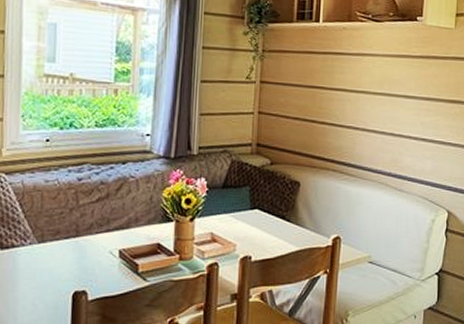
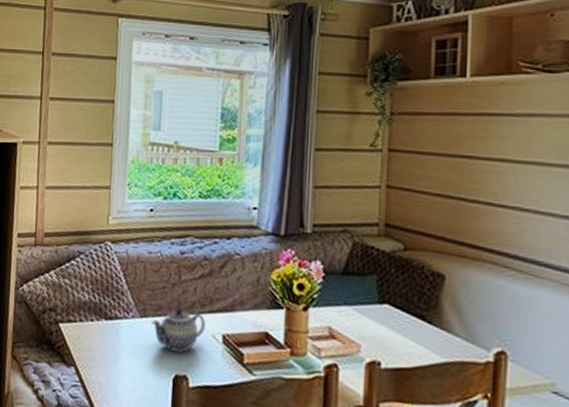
teapot: none [49,230,103,272] -> present [151,308,205,353]

